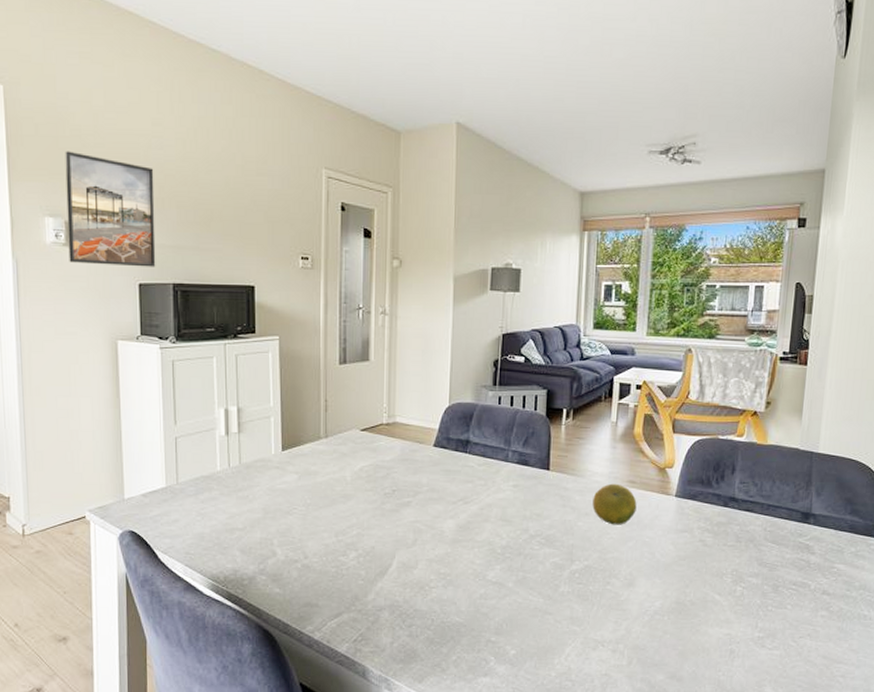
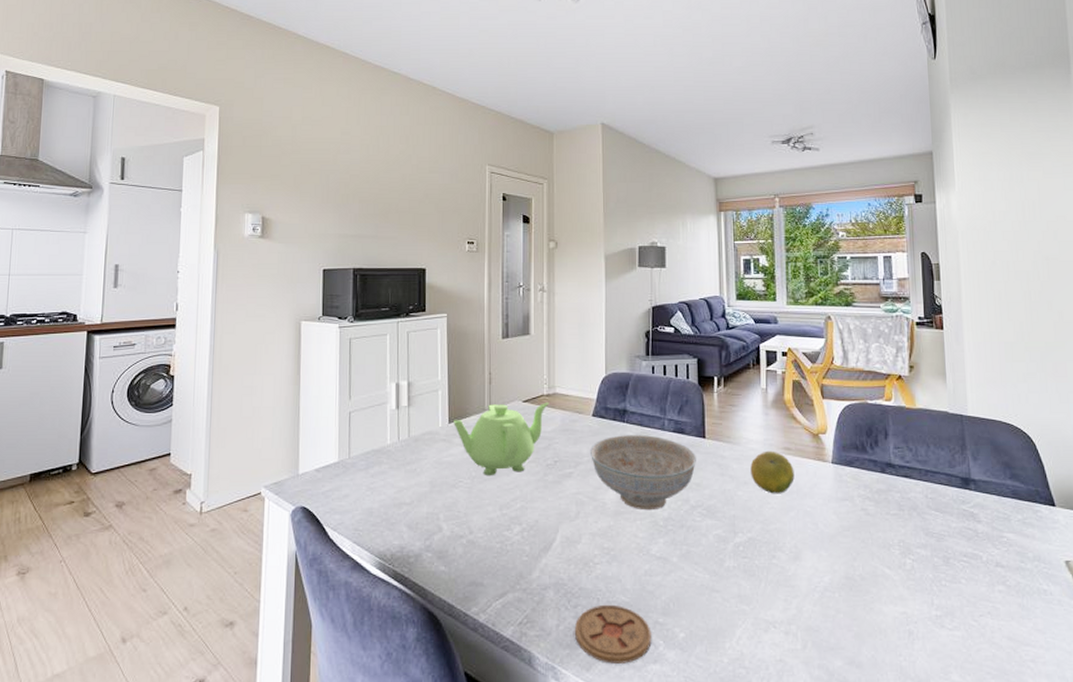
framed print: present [65,151,156,267] -> none [263,157,341,255]
teapot: none [287,432,389,504] -> present [454,403,549,476]
coaster: none [408,624,484,676] -> present [574,604,652,664]
decorative bowl: none [429,466,540,539] -> present [589,435,697,511]

